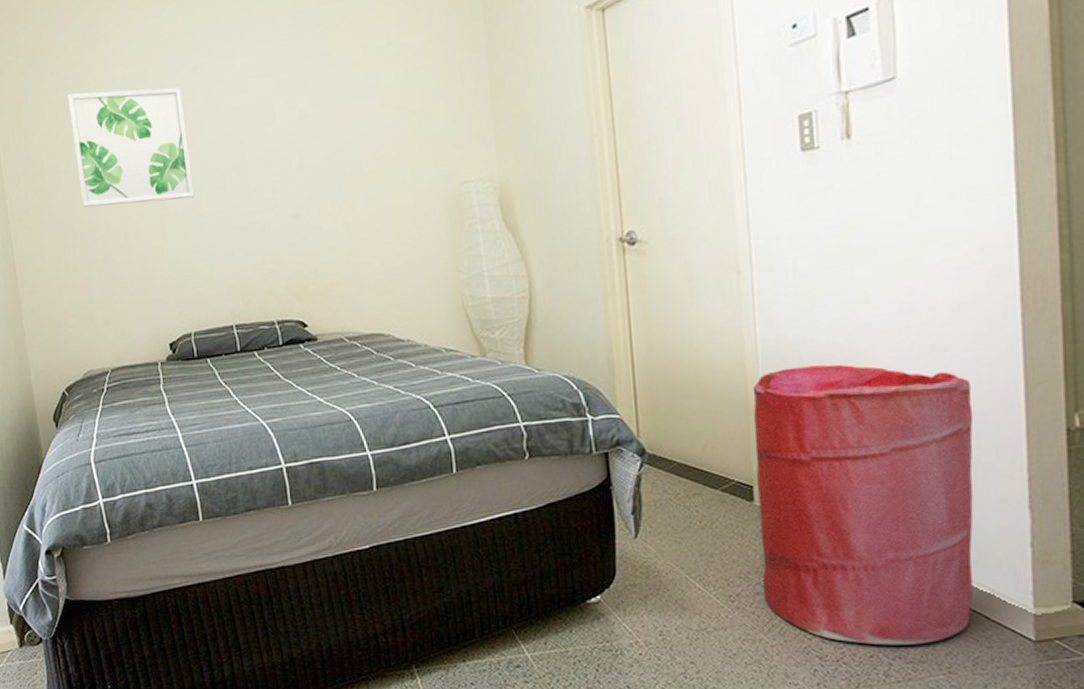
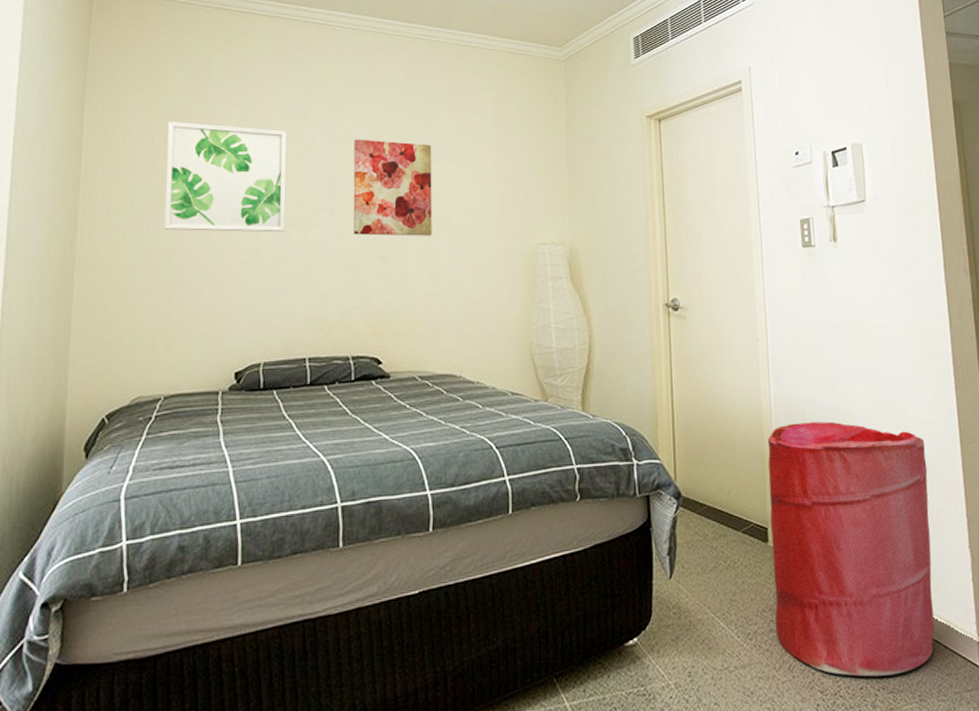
wall art: none [249,81,344,193] -> present [353,139,432,236]

